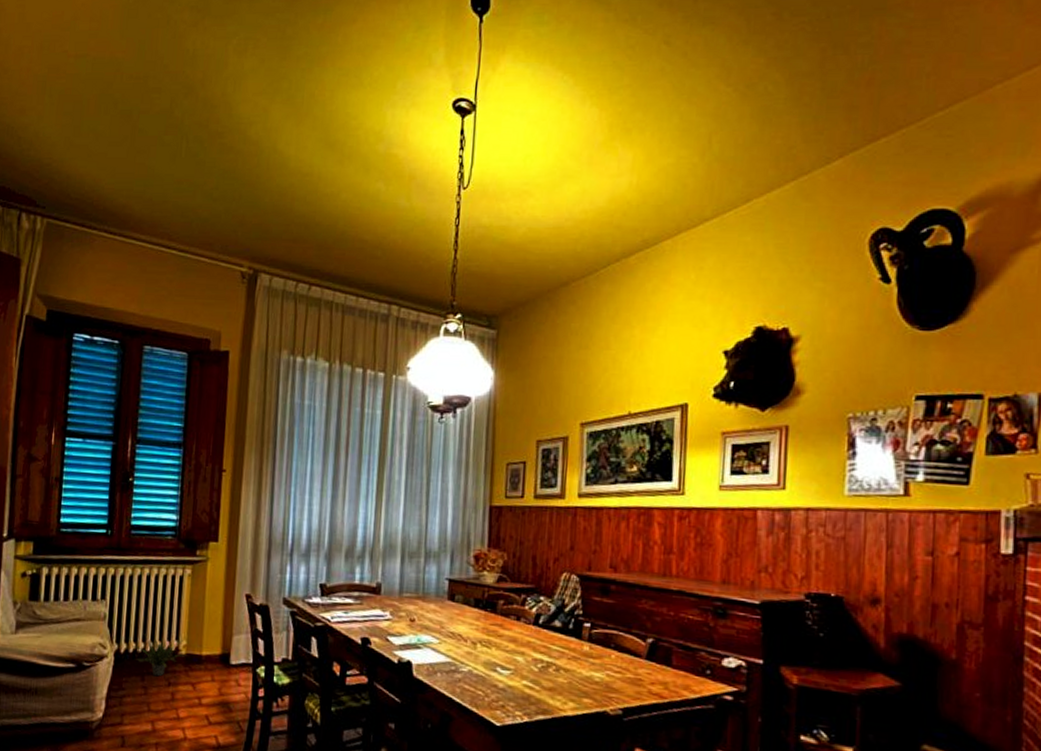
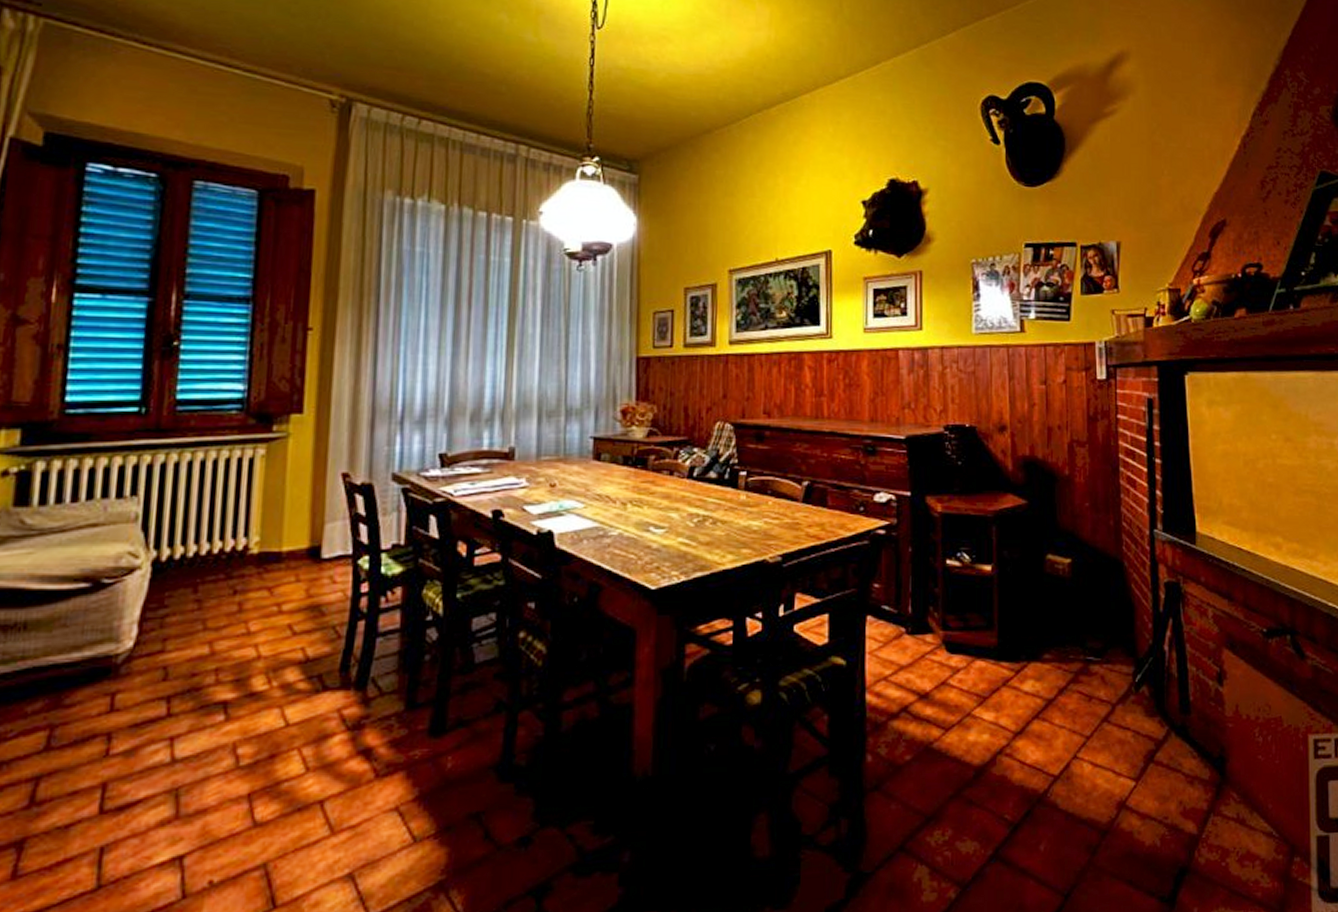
potted plant: present [132,633,187,677] -> none [179,533,261,585]

